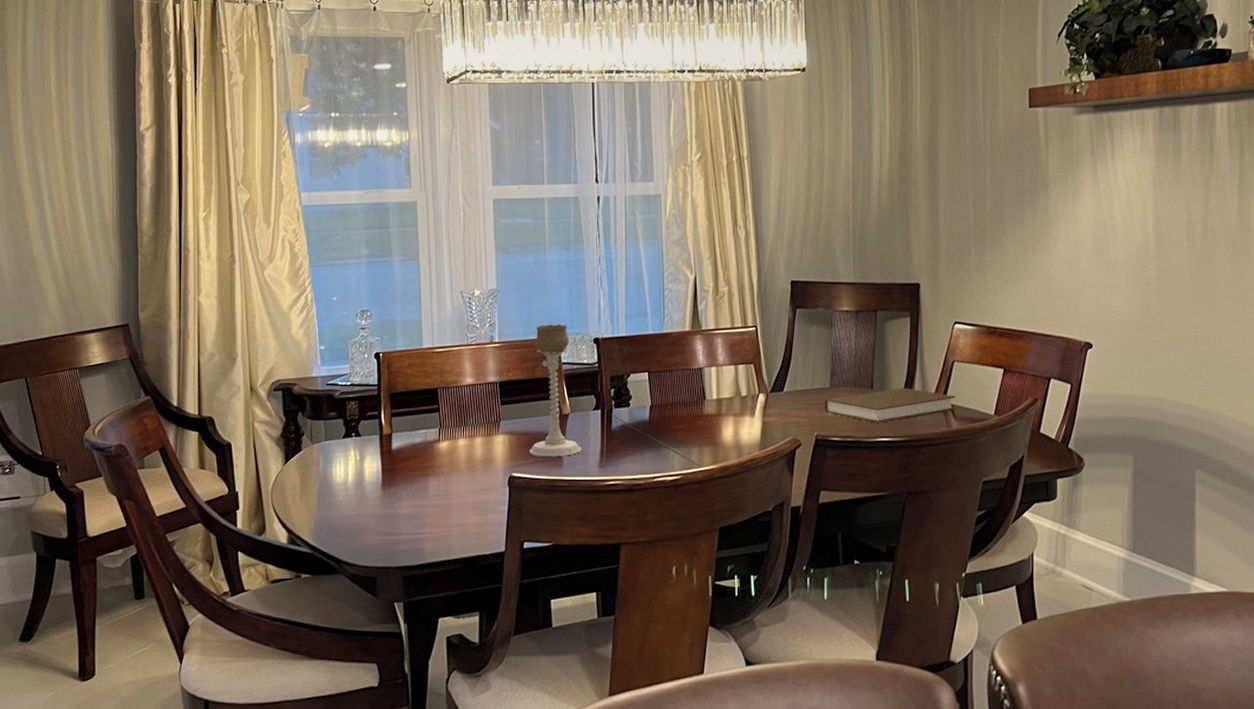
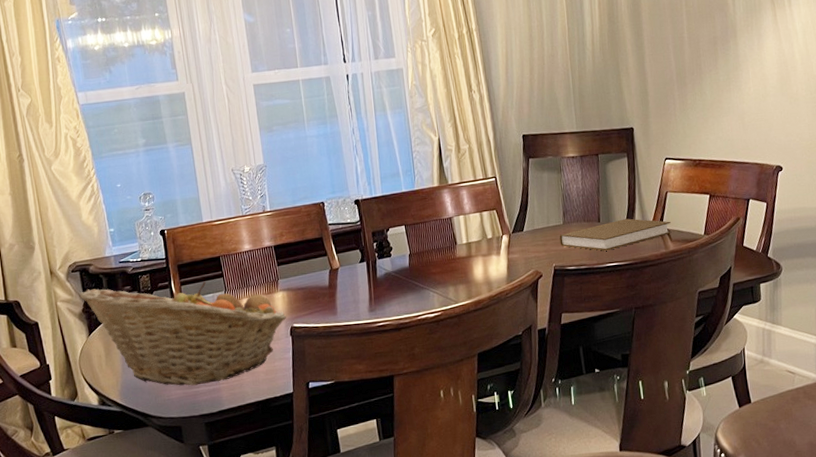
fruit basket: none [279,412,506,532] -> present [79,281,287,386]
candle holder: present [529,324,581,456] -> none [302,190,352,308]

